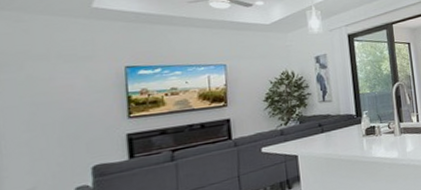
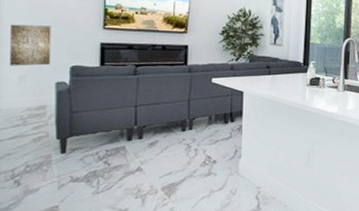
wall art: none [9,126,67,180] -> present [10,24,51,66]

